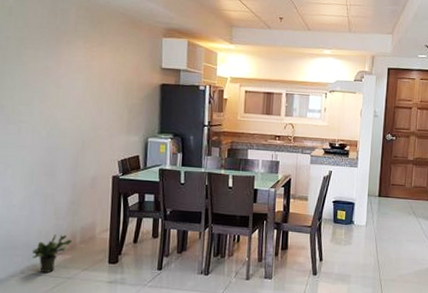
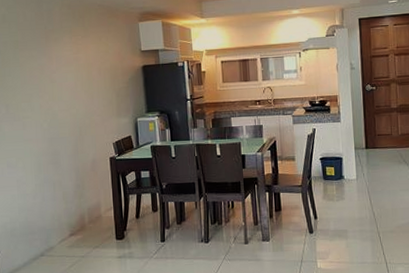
potted plant: present [32,235,73,273] -> none [49,217,82,253]

